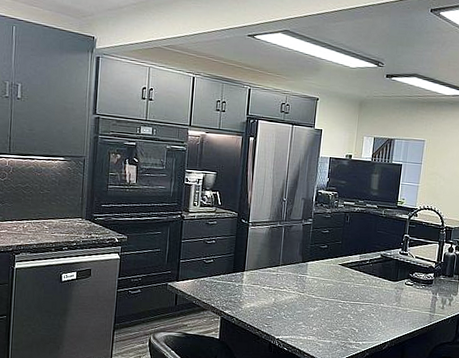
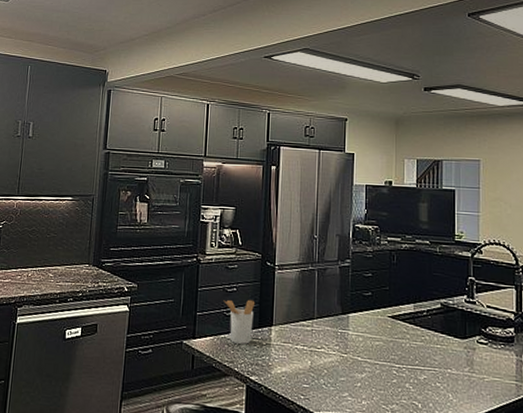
utensil holder: none [203,250,231,286] -> present [223,299,256,344]

